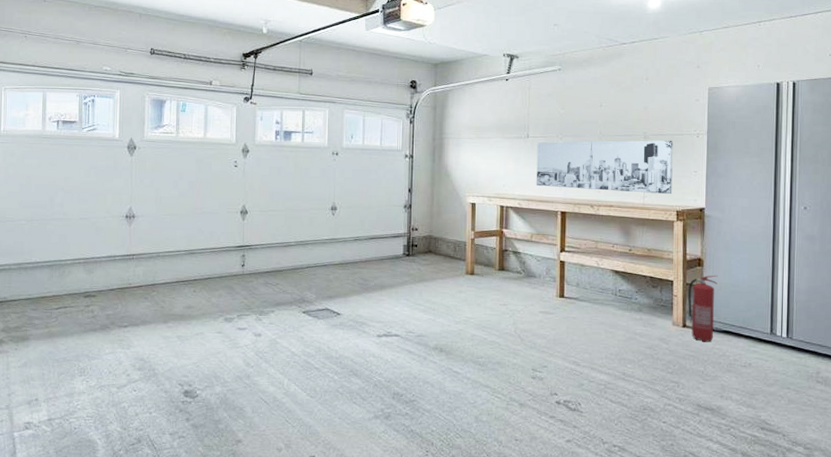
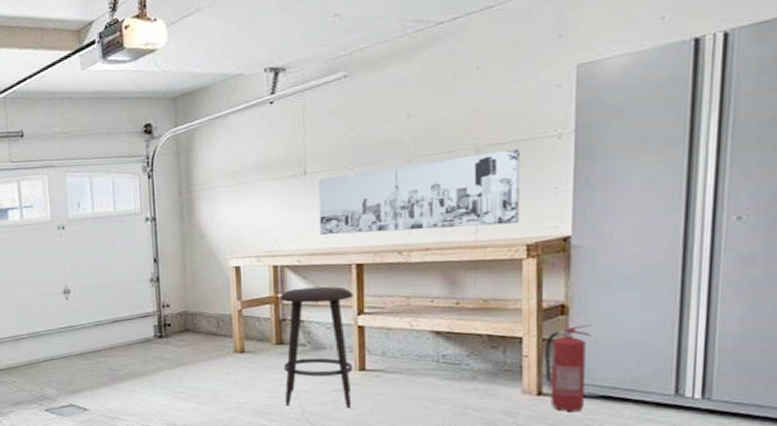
stool: none [502,226,558,328] -> present [280,286,353,408]

